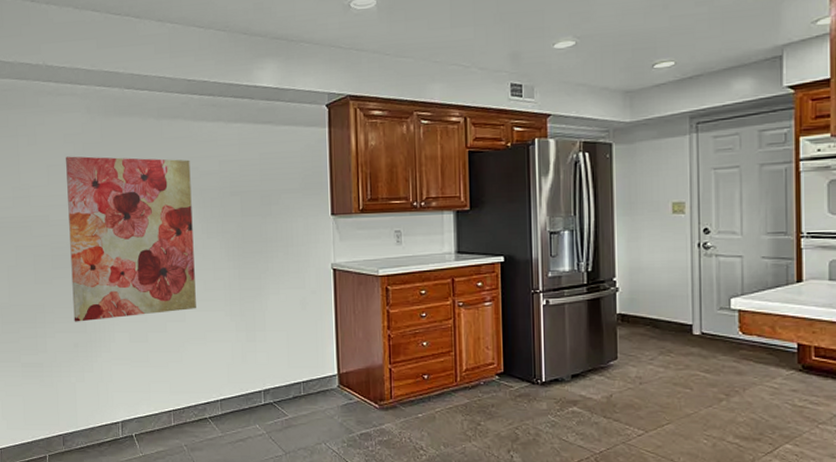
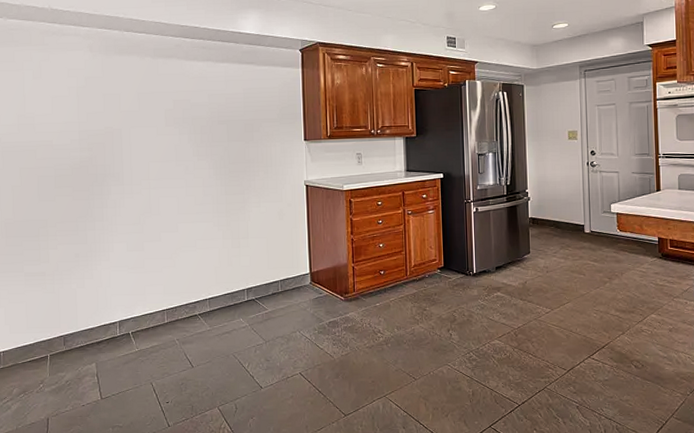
wall art: present [66,156,196,322] -> none [69,88,188,235]

